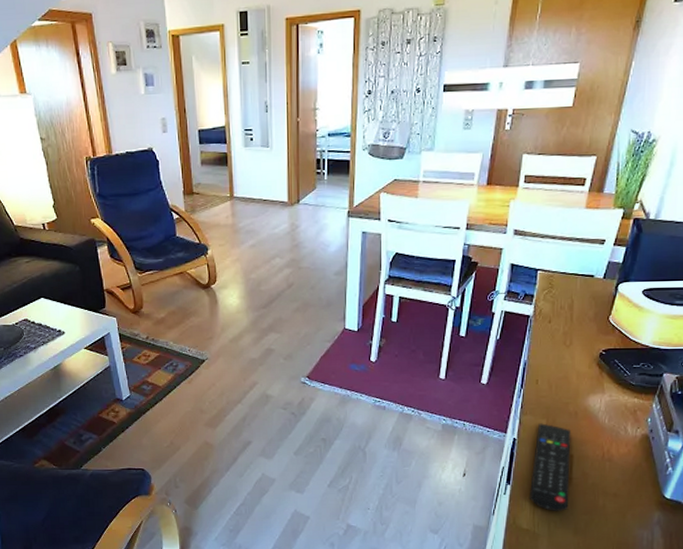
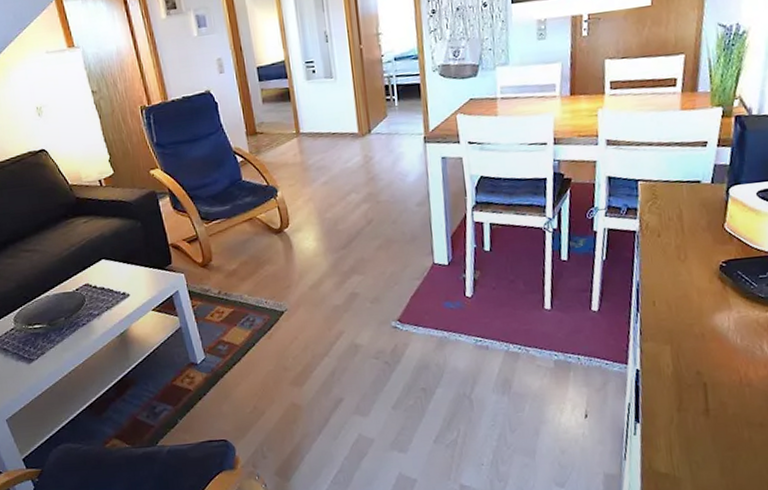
remote control: present [530,423,572,511] -> none [662,349,710,450]

